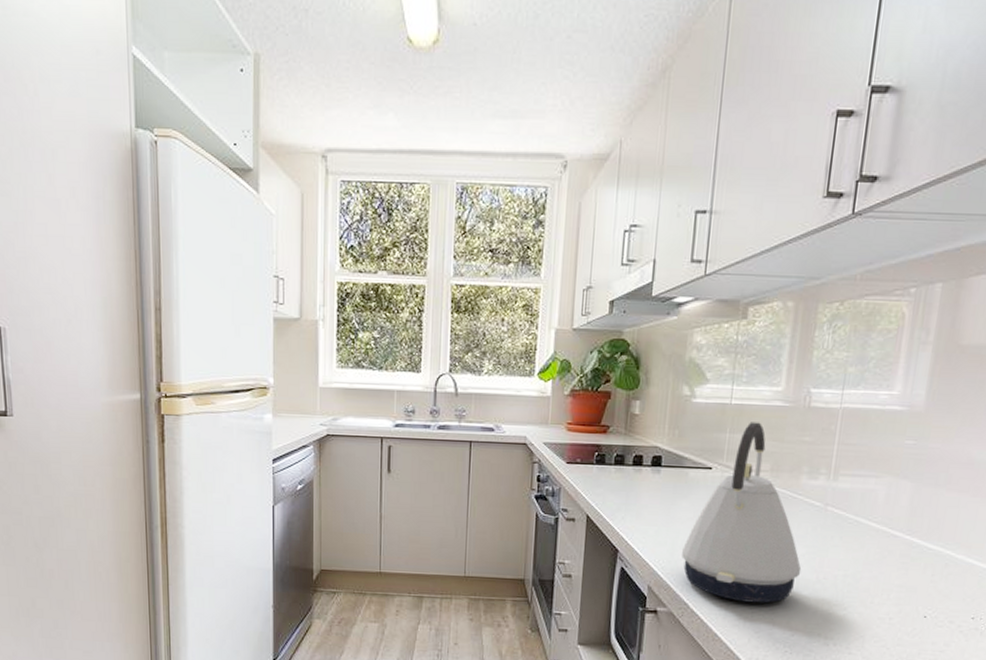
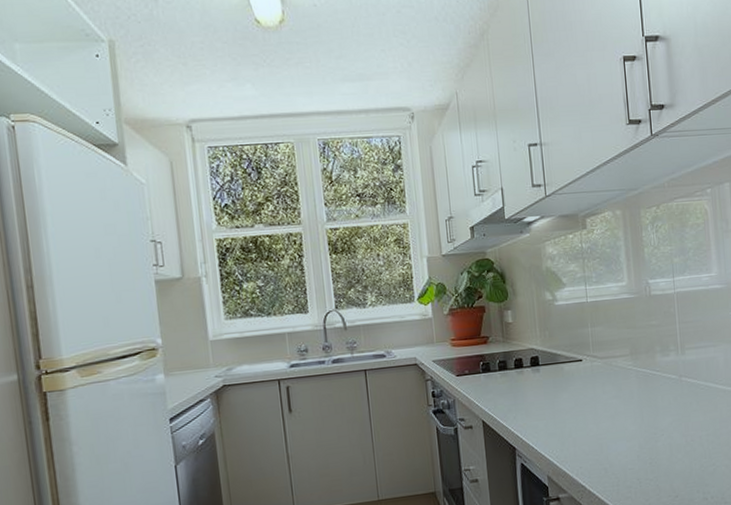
kettle: present [682,422,802,604] -> none [571,314,673,475]

